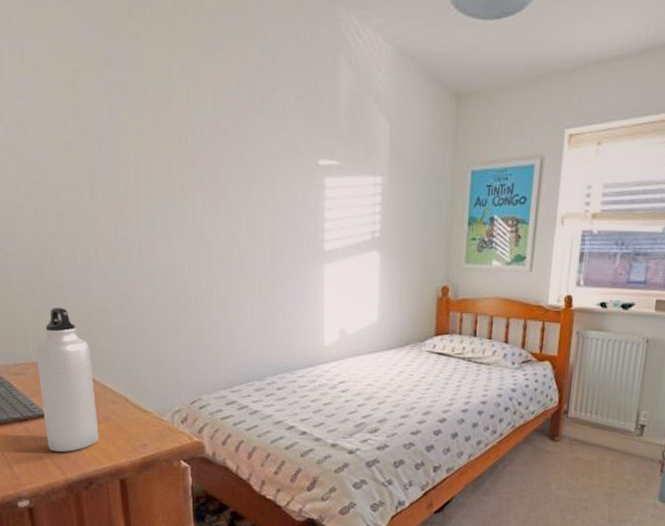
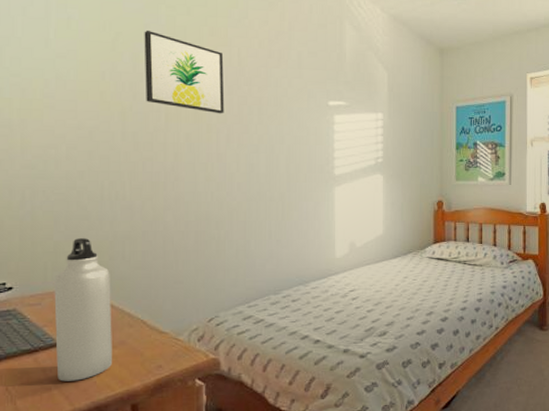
wall art: none [106,65,200,173] -> present [144,30,225,114]

